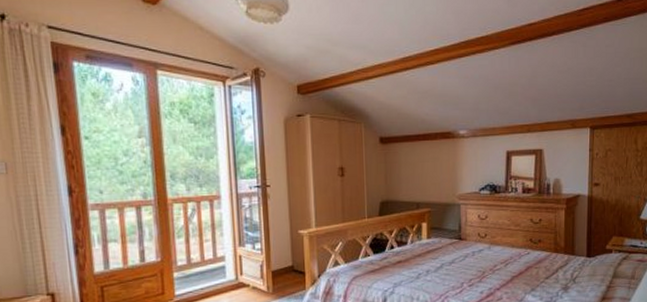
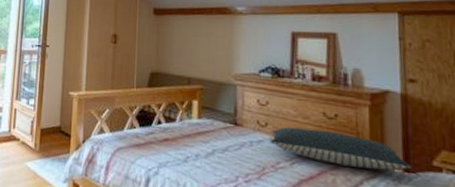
pillow: none [488,233,592,260] -> present [269,127,412,171]

